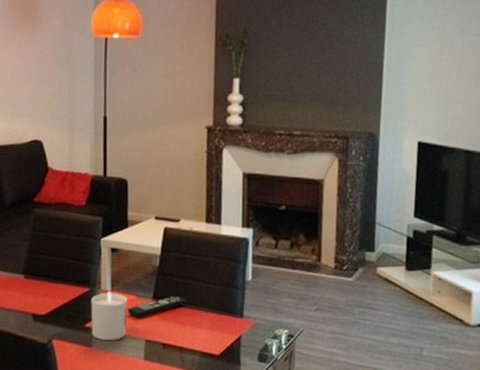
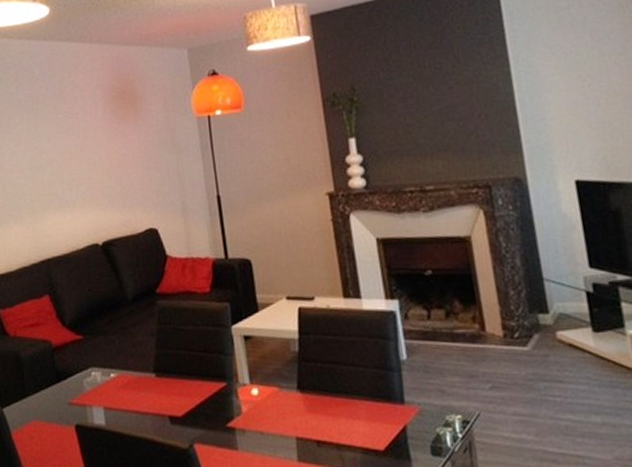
candle: present [91,291,127,340] -> none [229,385,273,441]
remote control: present [127,295,186,317] -> none [270,383,335,412]

